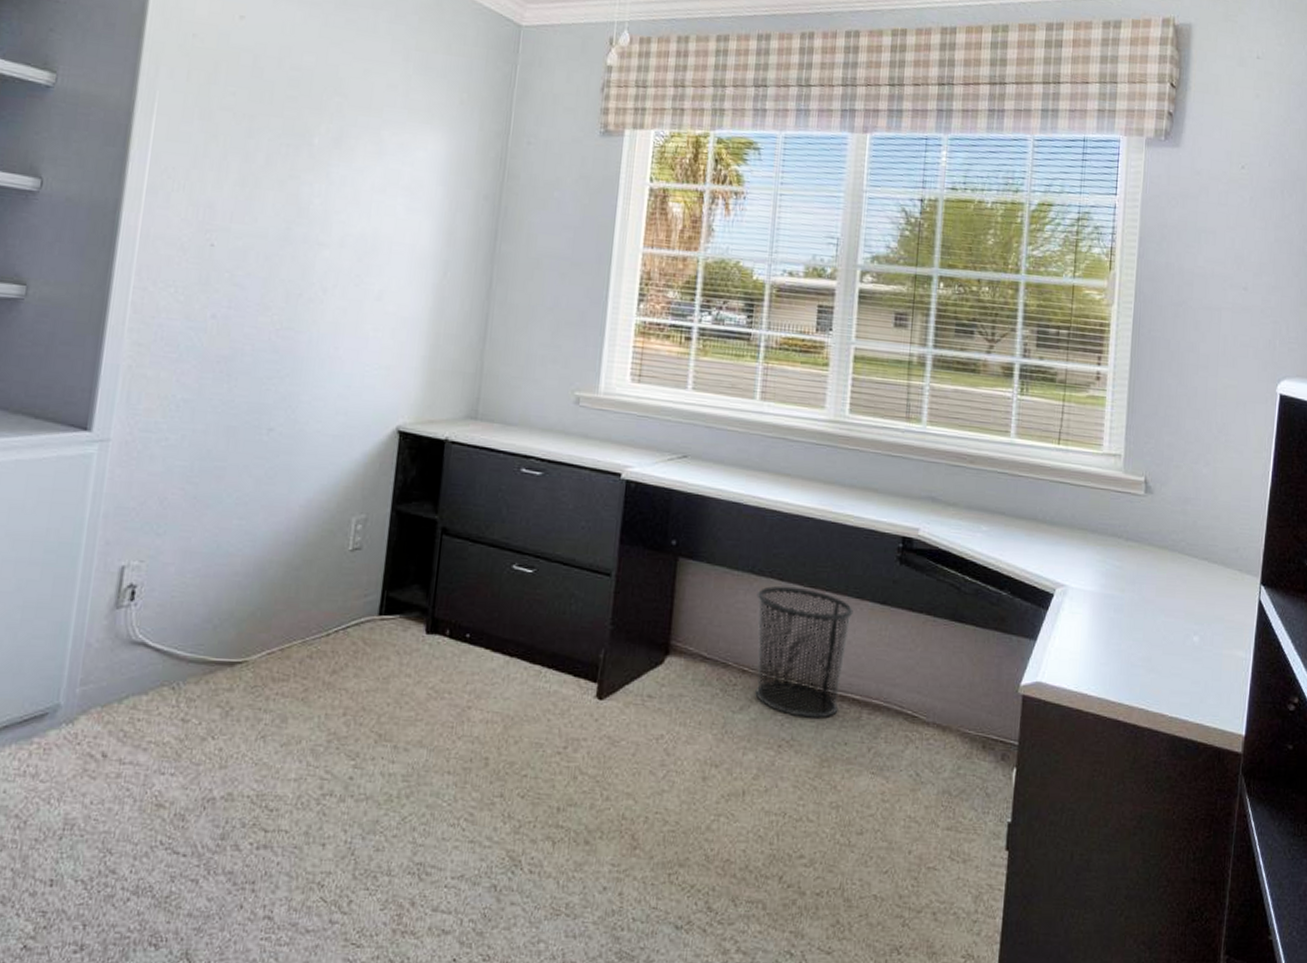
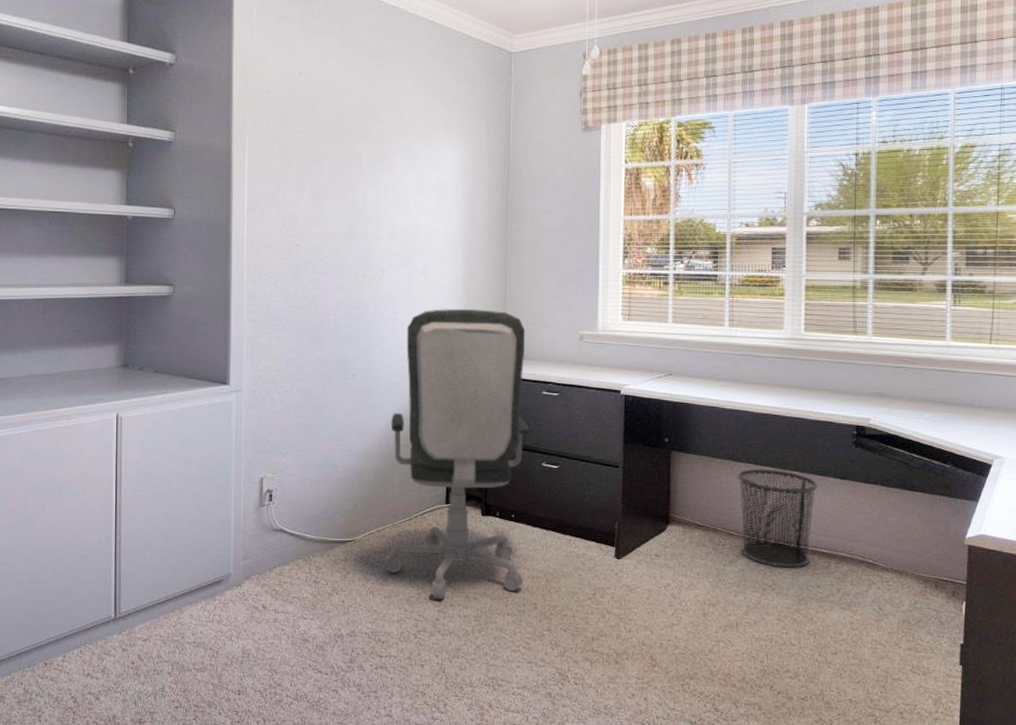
office chair: none [285,348,507,750] -> present [385,308,530,599]

